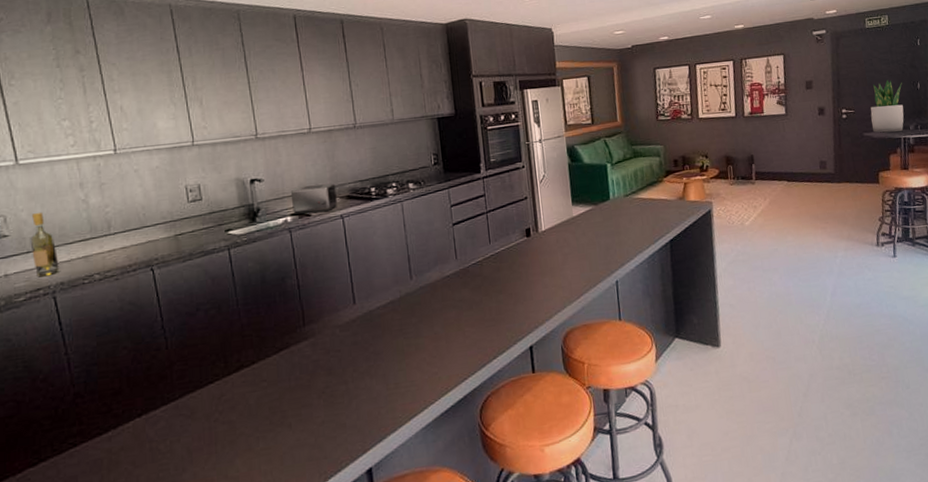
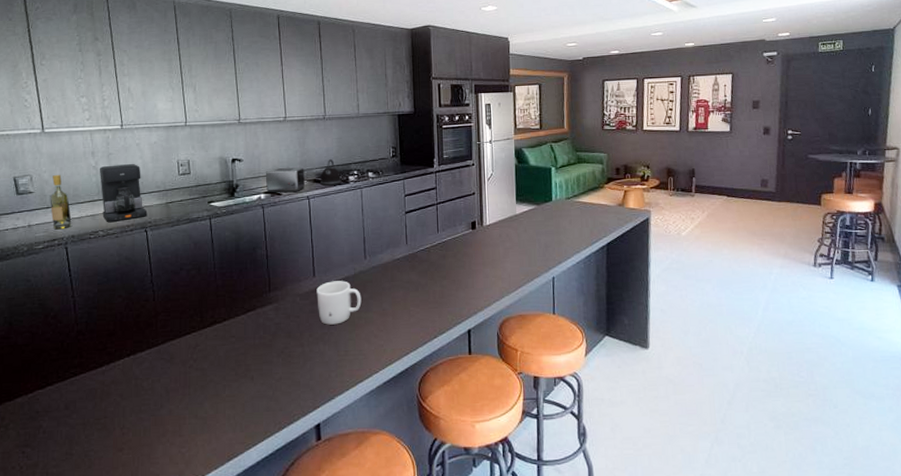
coffee maker: none [90,192,153,264] -> present [99,163,148,223]
kettle: none [354,172,379,202] -> present [320,159,342,186]
mug: none [358,305,410,357] -> present [316,280,362,325]
planter: present [870,79,904,133] -> none [817,104,854,156]

